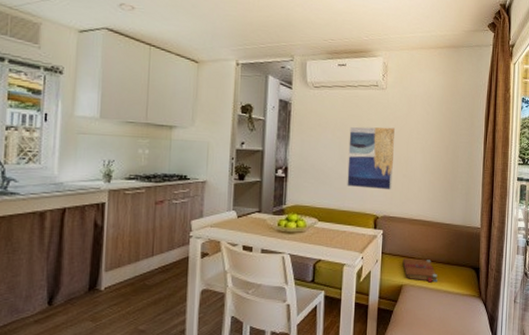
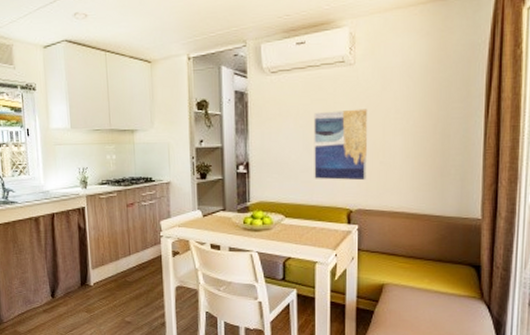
book: present [402,258,438,283] -> none [383,255,427,282]

